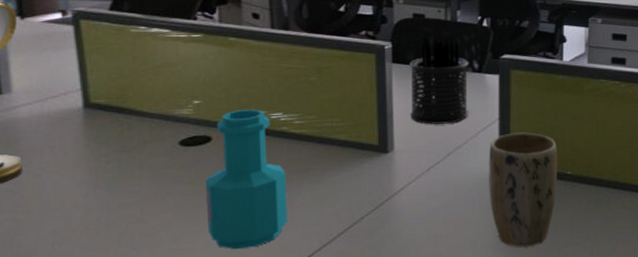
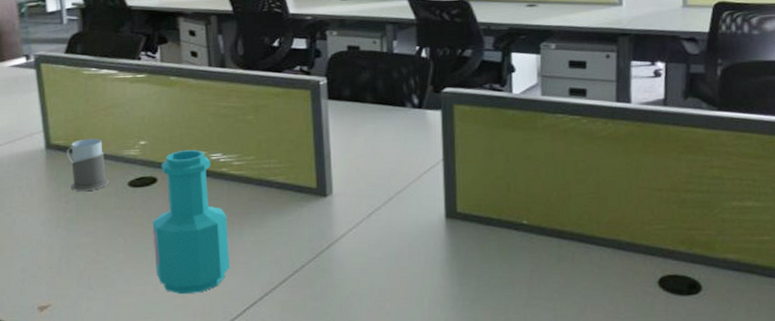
mug: none [109,97,158,151] -> present [66,138,110,191]
pen holder: present [409,34,469,124] -> none [345,67,410,166]
plant pot: present [489,132,558,248] -> none [433,175,512,307]

